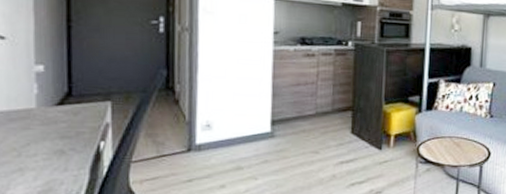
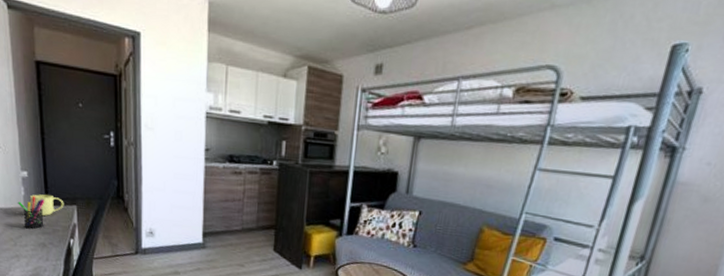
pen holder: none [26,94,66,134] -> present [17,196,44,229]
mug: none [44,90,94,117] -> present [29,194,64,217]

